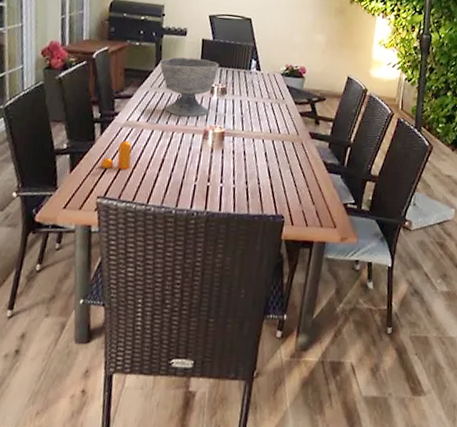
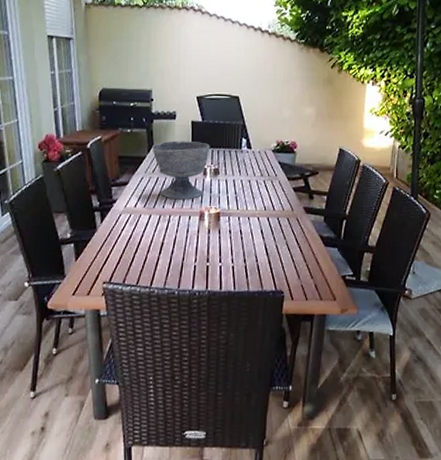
pepper shaker: present [100,141,132,170] -> none [103,227,133,255]

